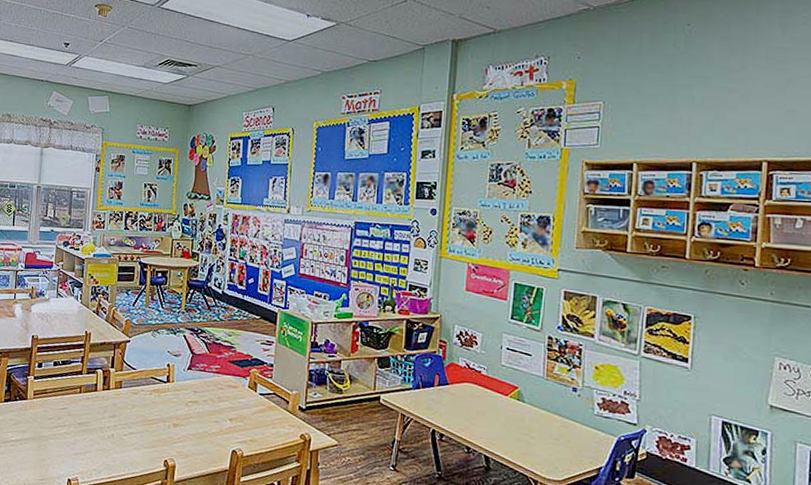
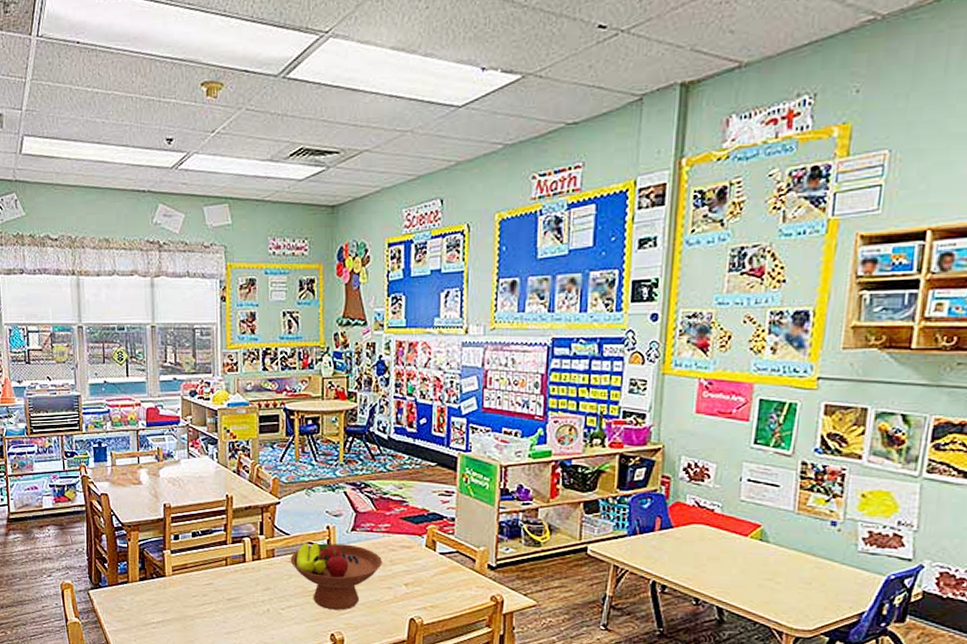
fruit bowl: none [134,377,212,439] -> present [290,542,382,610]

